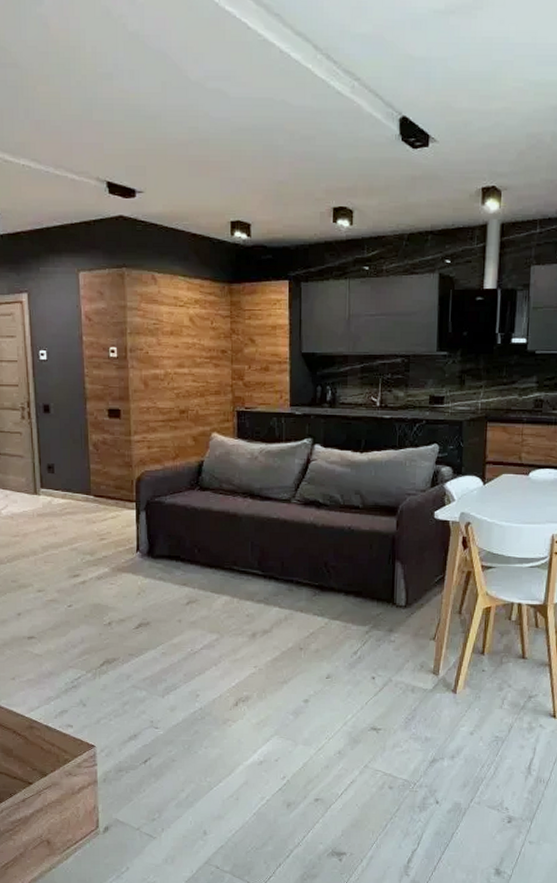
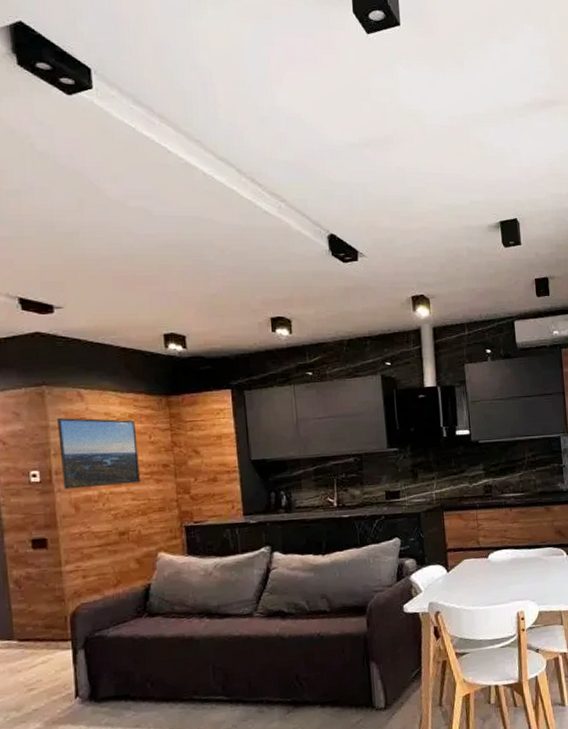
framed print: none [134,300,201,367] -> present [57,418,140,489]

